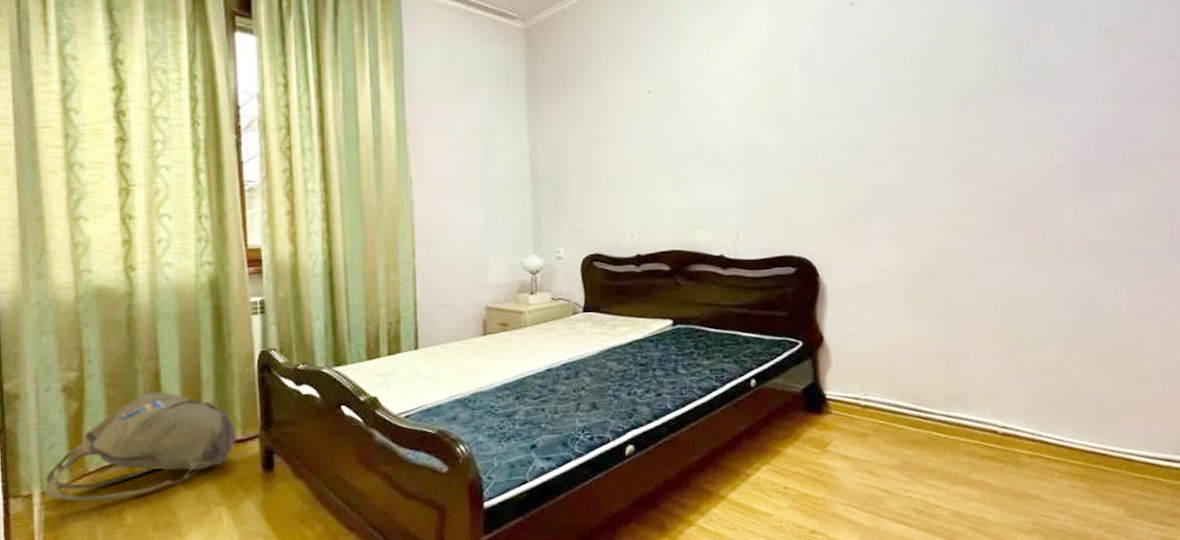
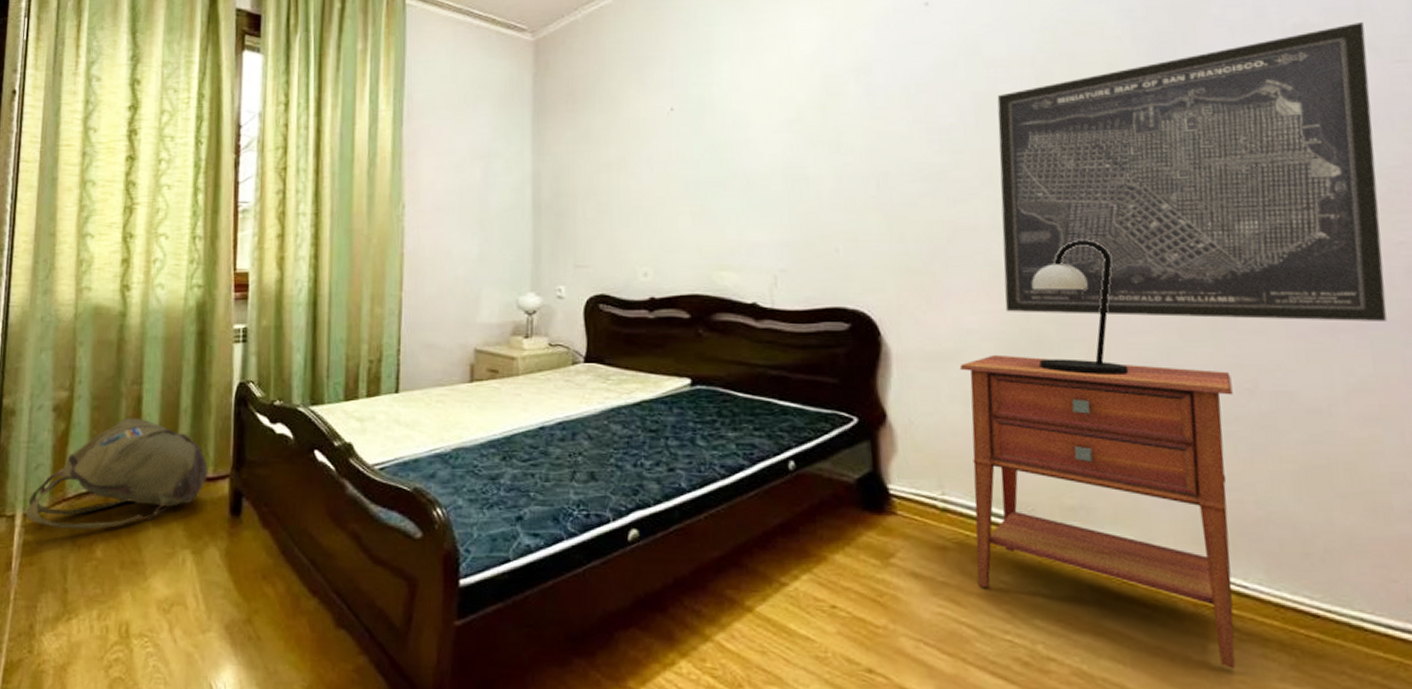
nightstand: none [876,286,1059,497] -> present [959,354,1236,669]
wall art: none [904,28,1155,253] -> present [997,22,1387,322]
table lamp: none [928,195,992,297] -> present [1032,240,1129,376]

